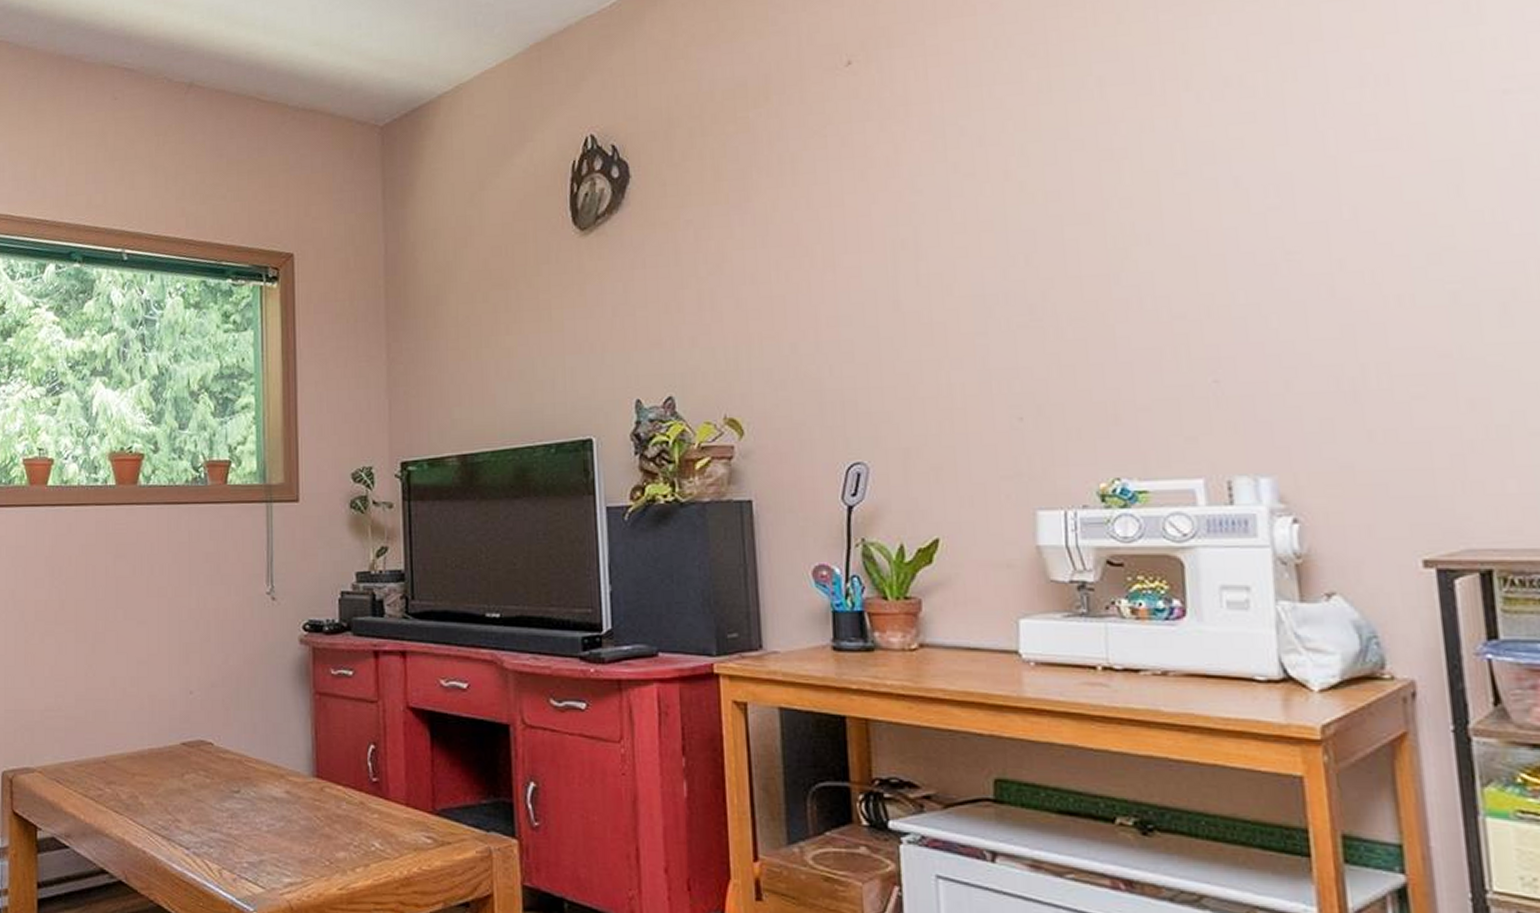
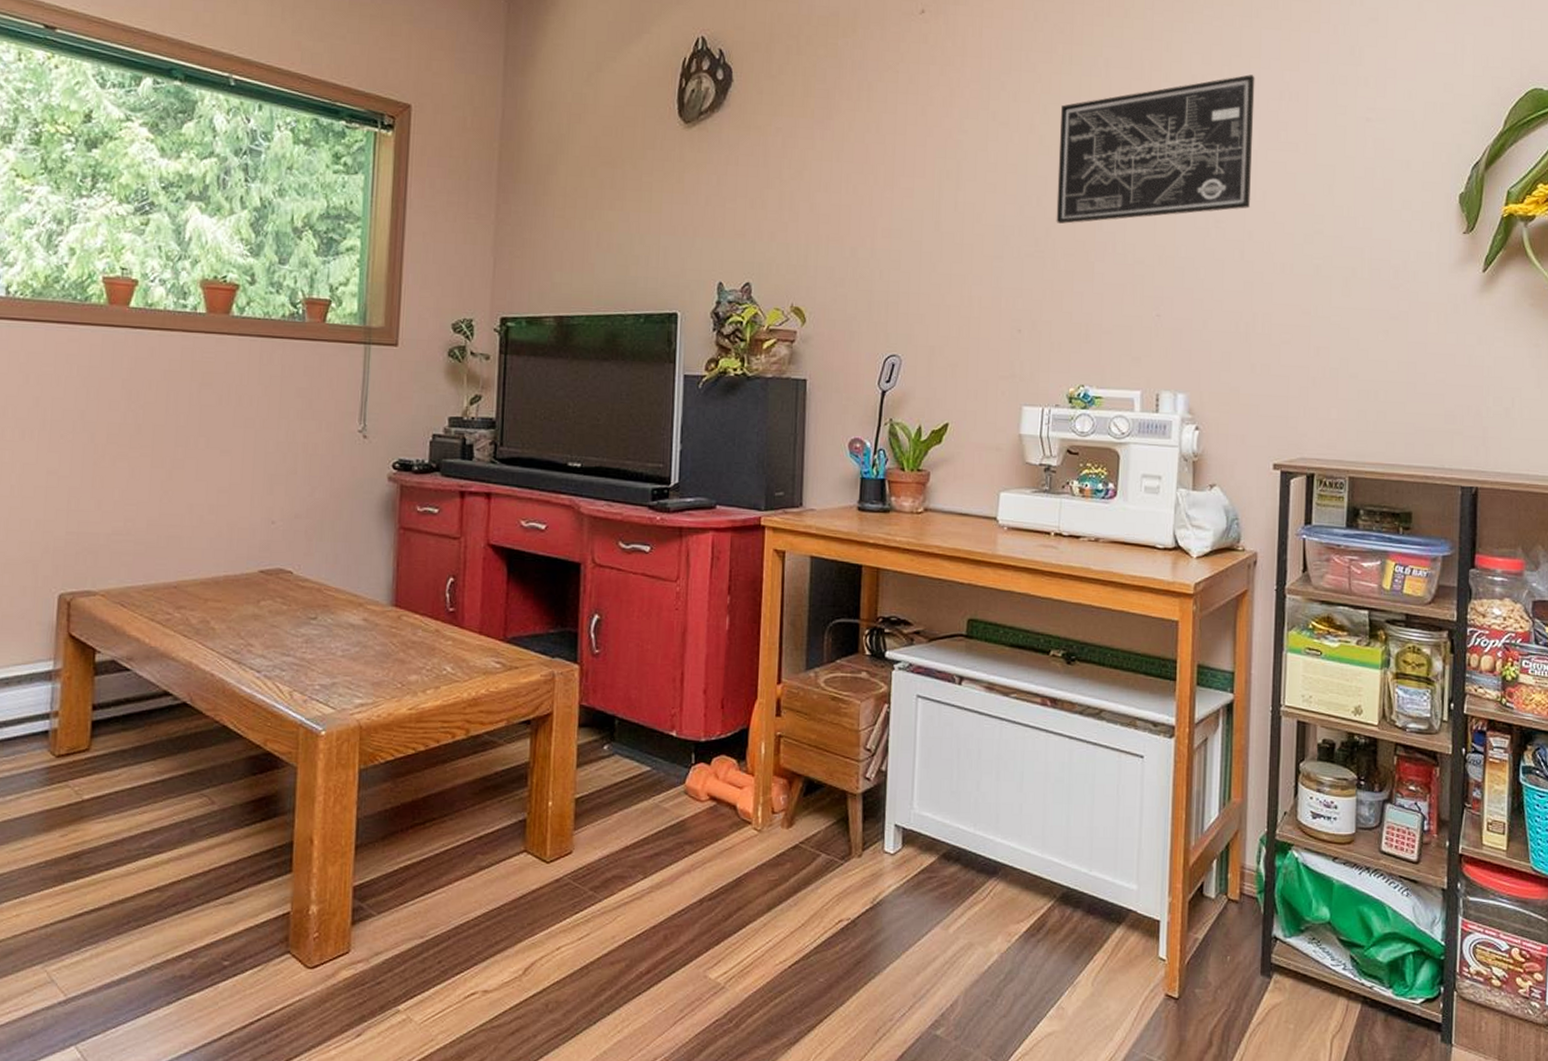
wall art: none [1044,62,1336,283] -> present [1056,74,1255,224]

